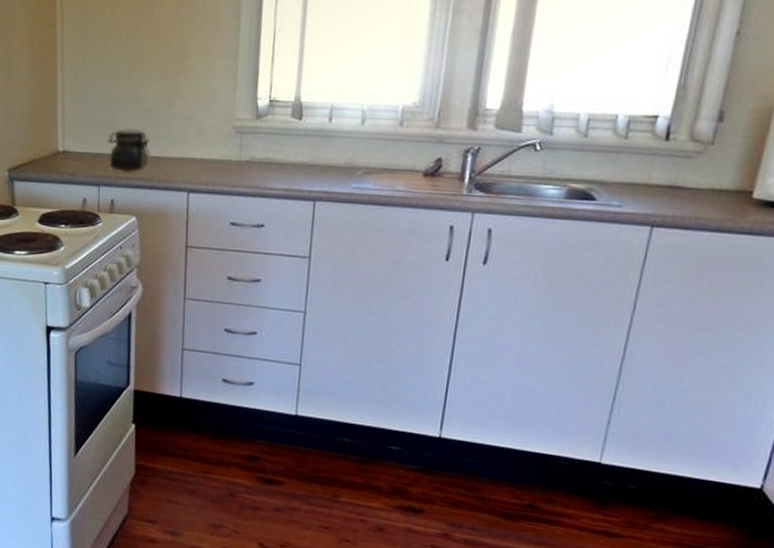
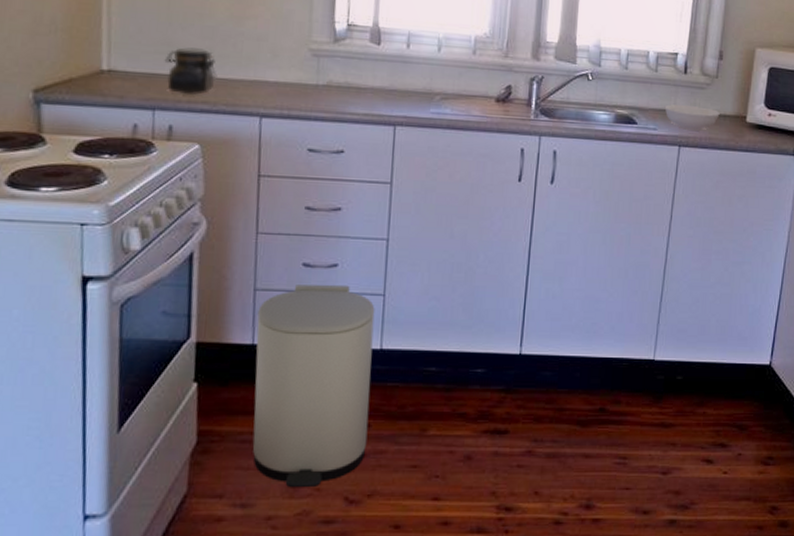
pedal bin: none [180,348,291,530] -> present [252,284,375,488]
bowl: none [634,177,714,209] -> present [664,104,720,131]

